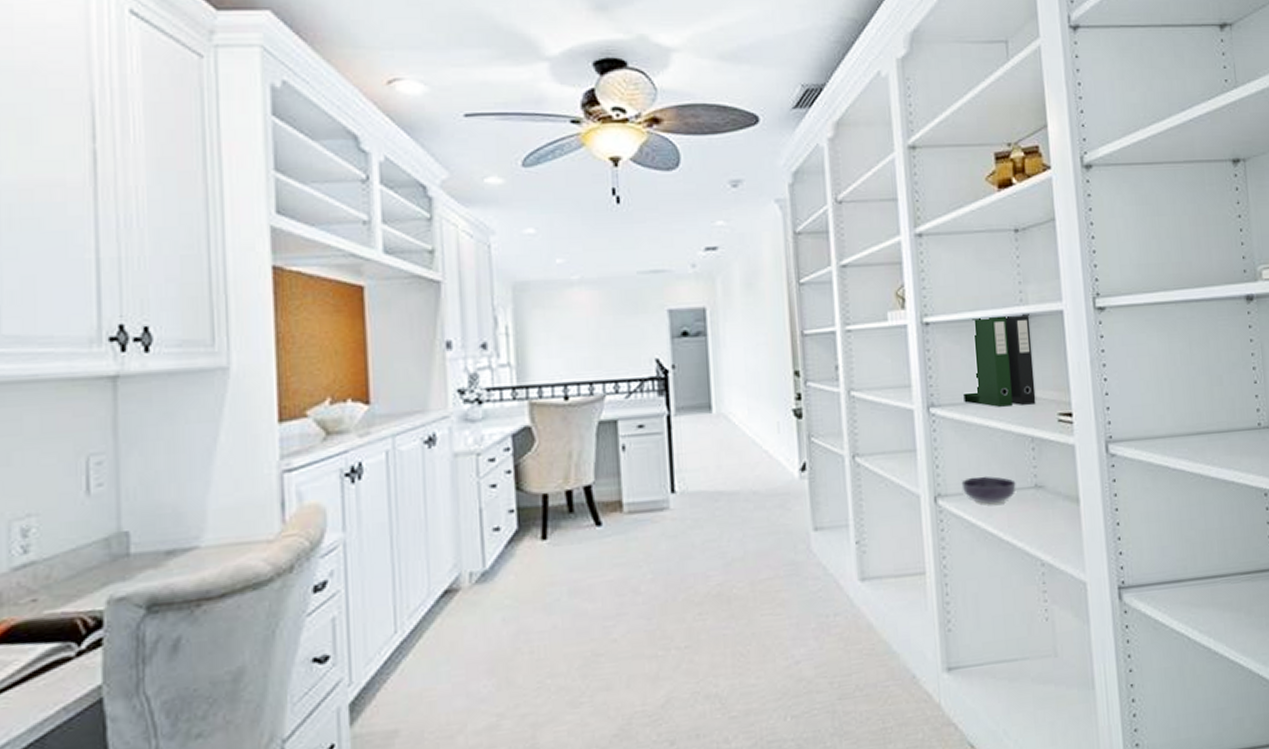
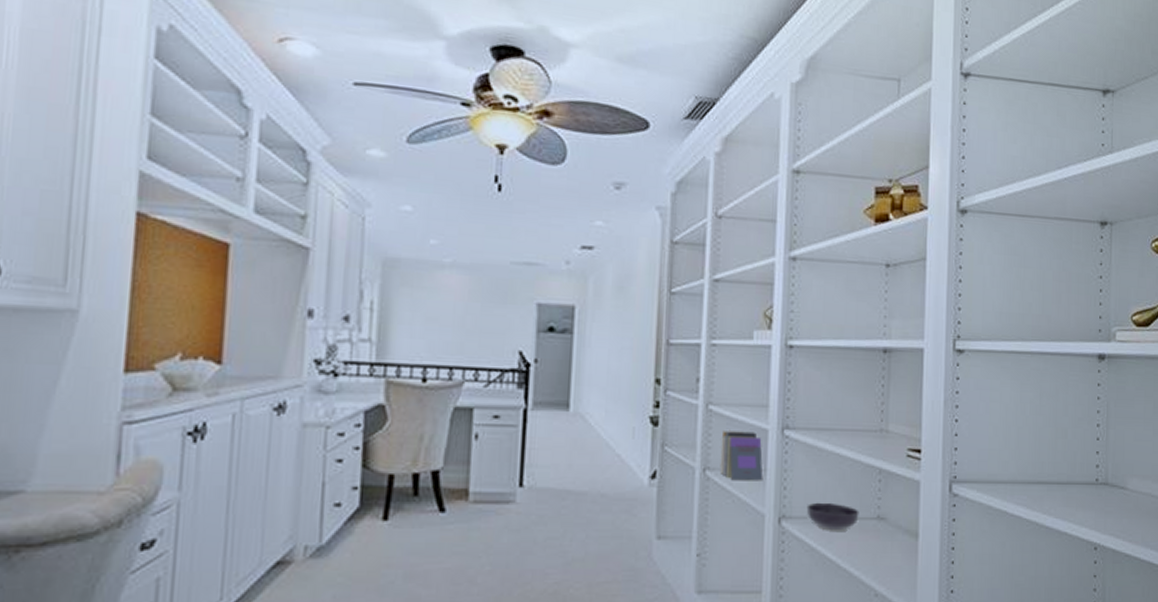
books: none [867,413,914,465] -> present [720,431,764,481]
binder: present [963,315,1036,408] -> none [818,347,891,438]

